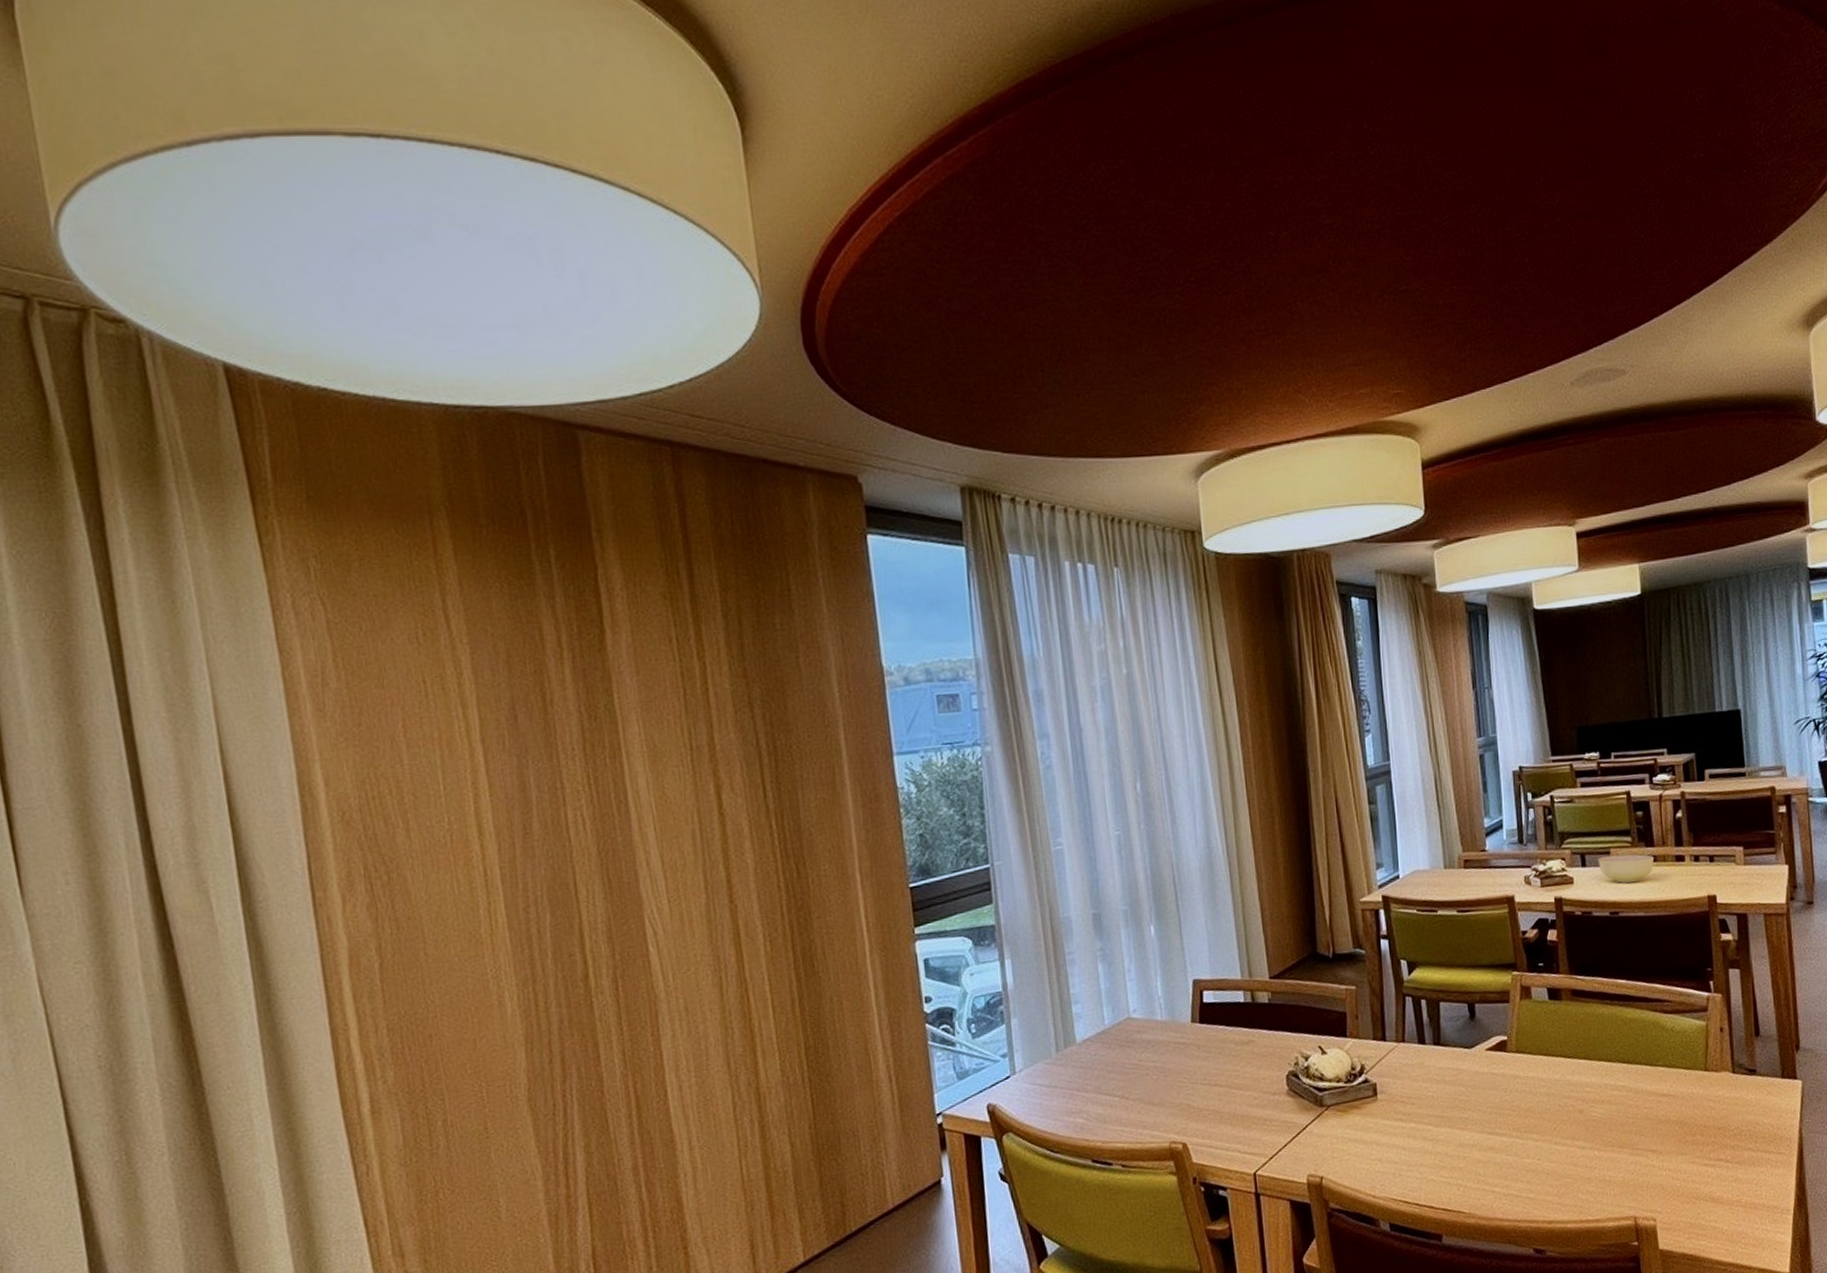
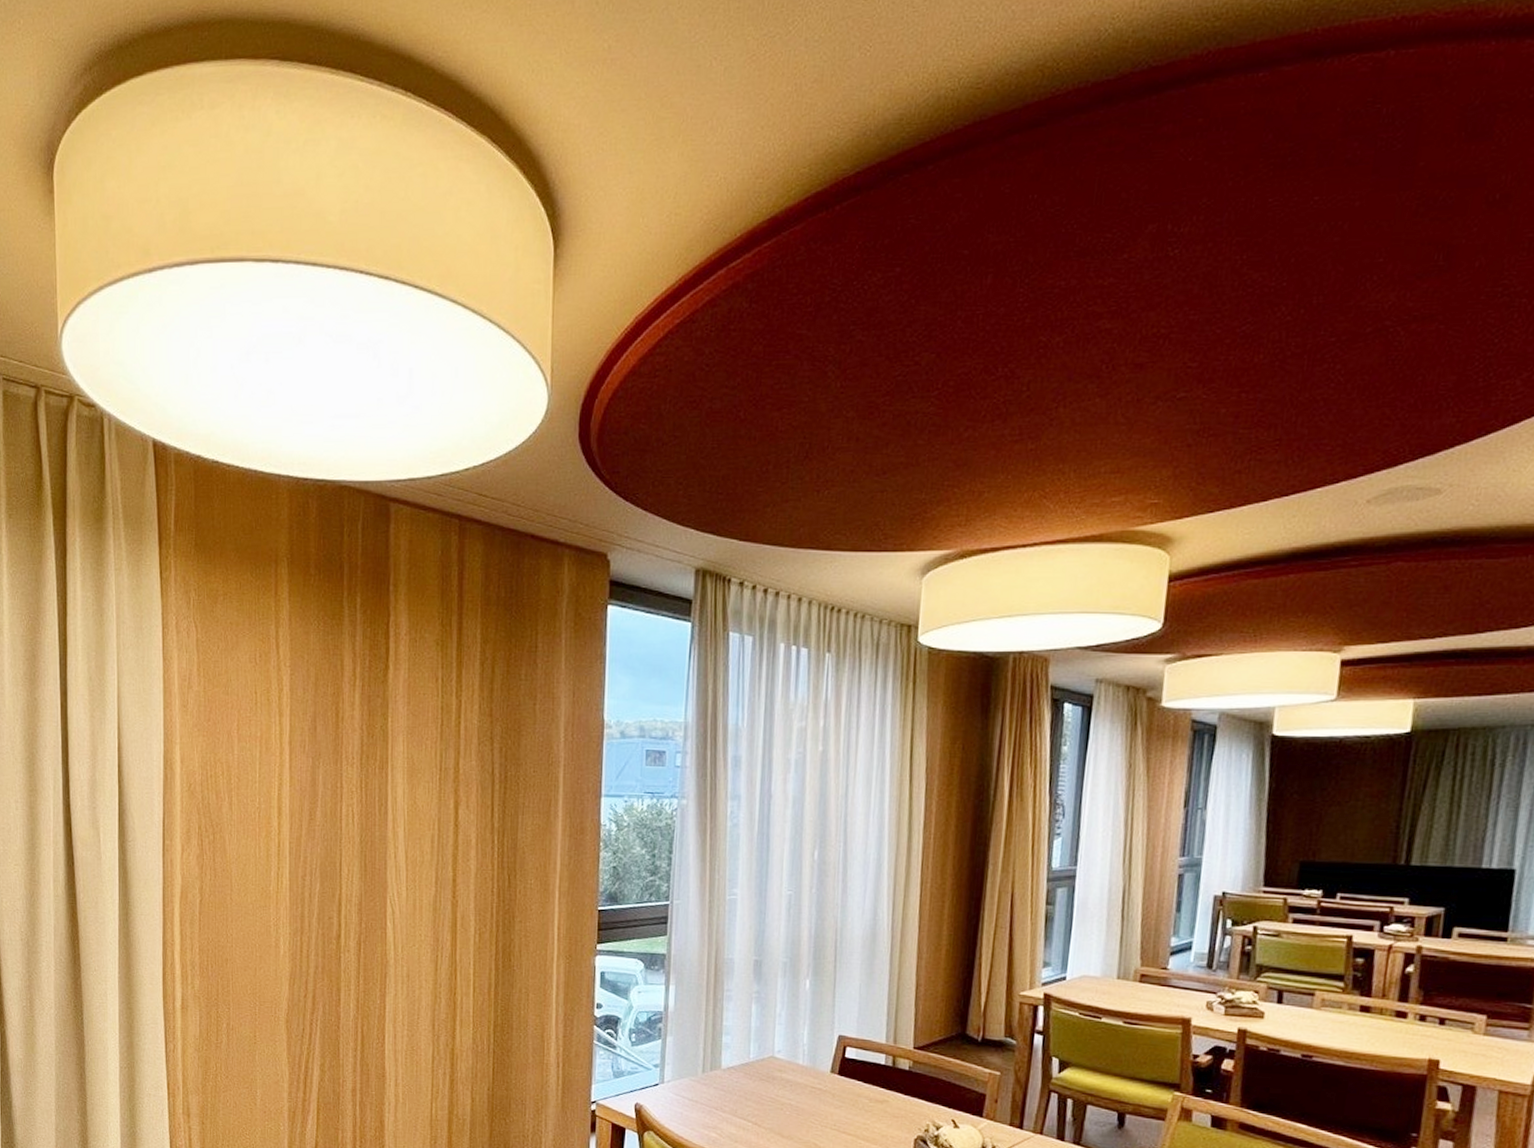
bowl: present [1598,854,1654,884] -> none [1297,997,1368,1030]

